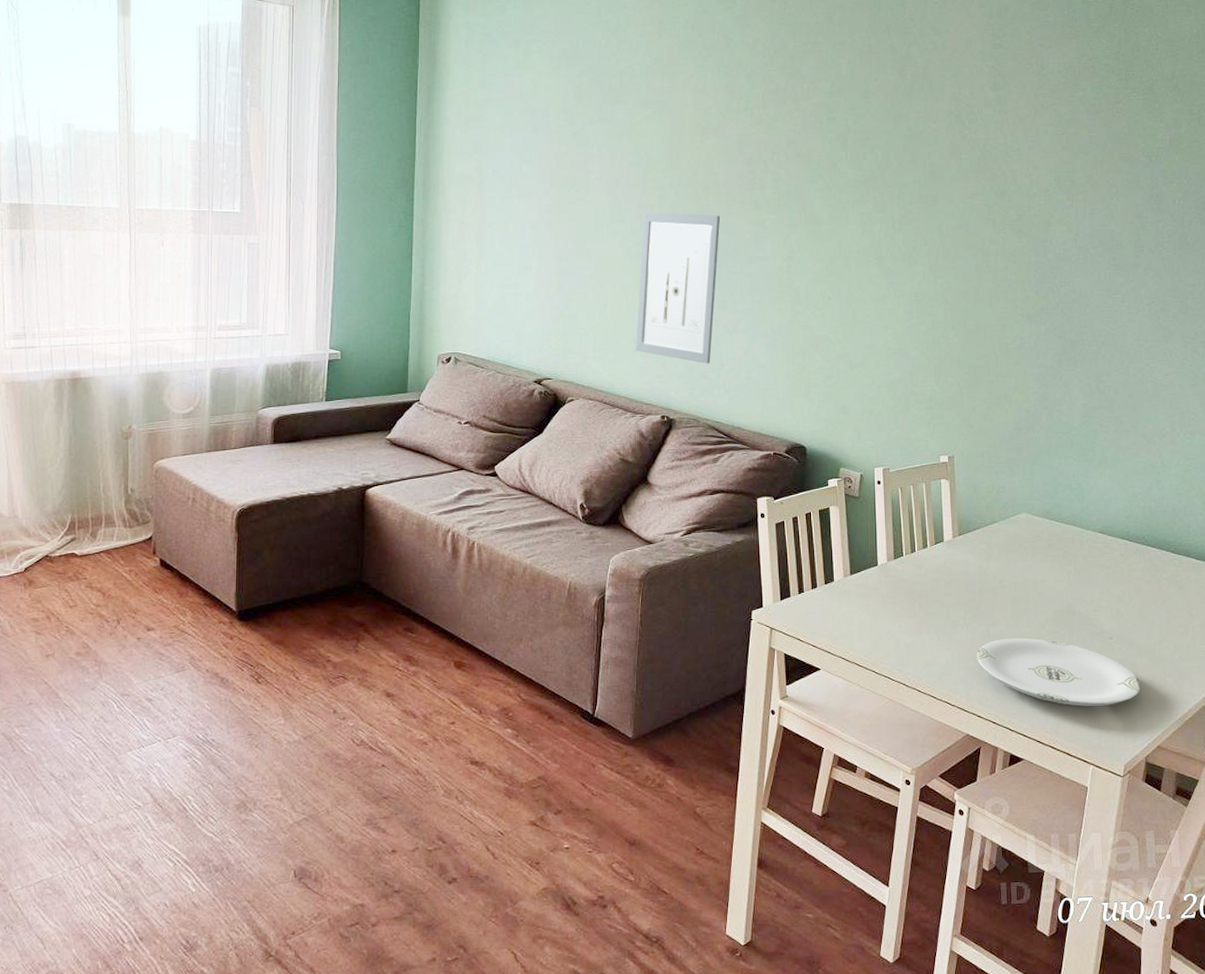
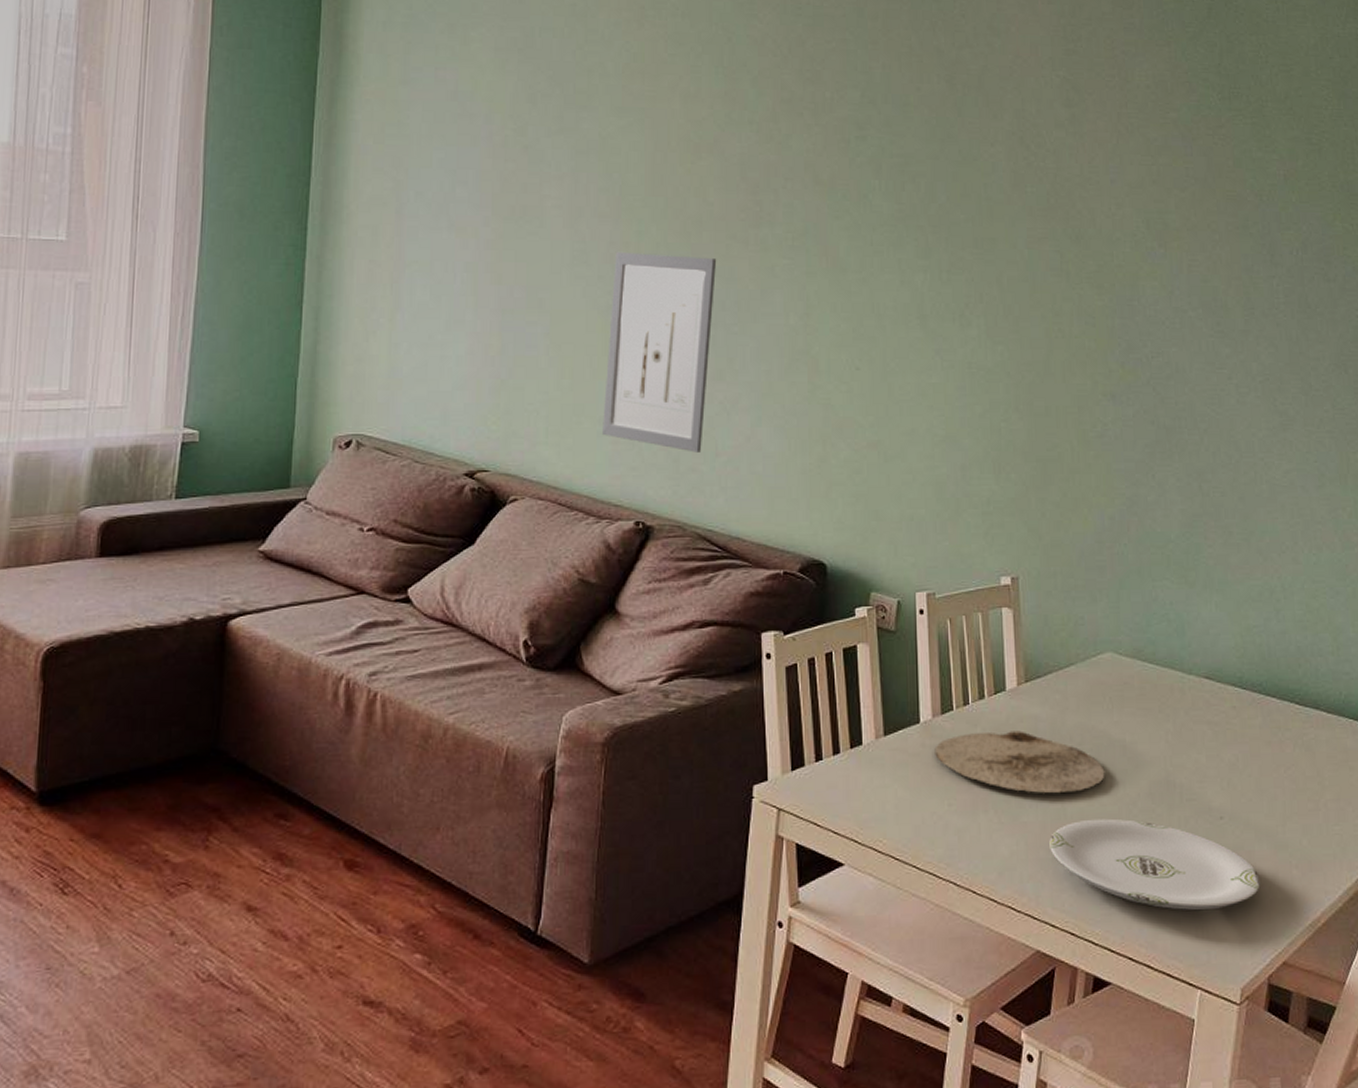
plate: none [889,572,1020,618] -> present [934,731,1105,793]

